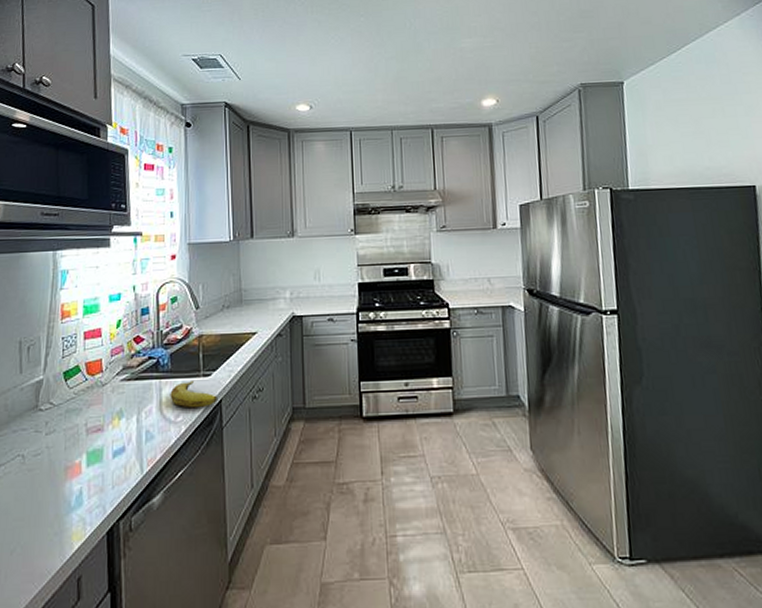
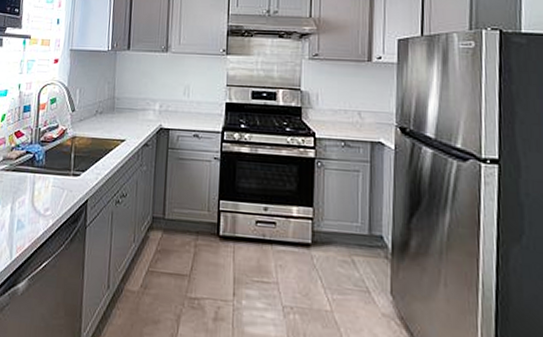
banana: present [170,380,217,408] -> none [41,177,84,206]

